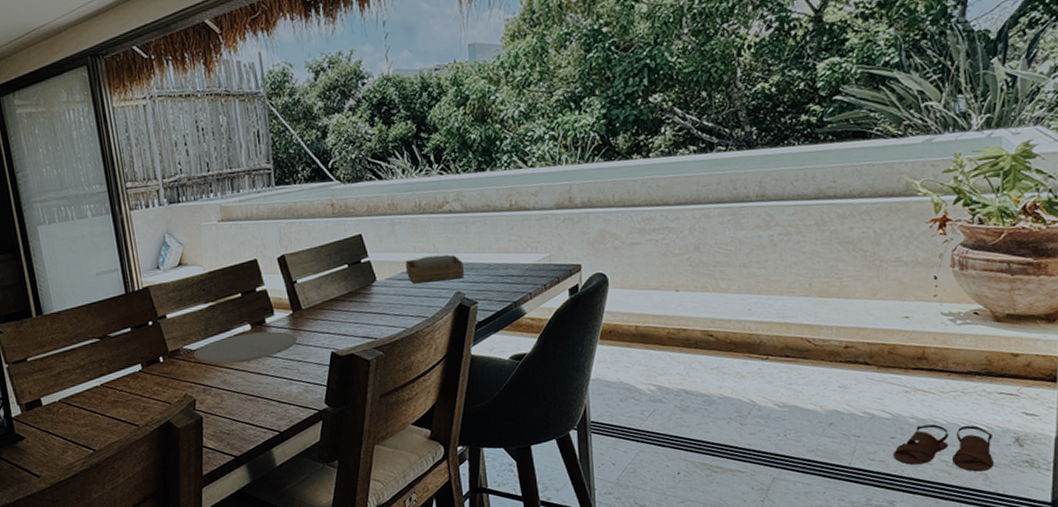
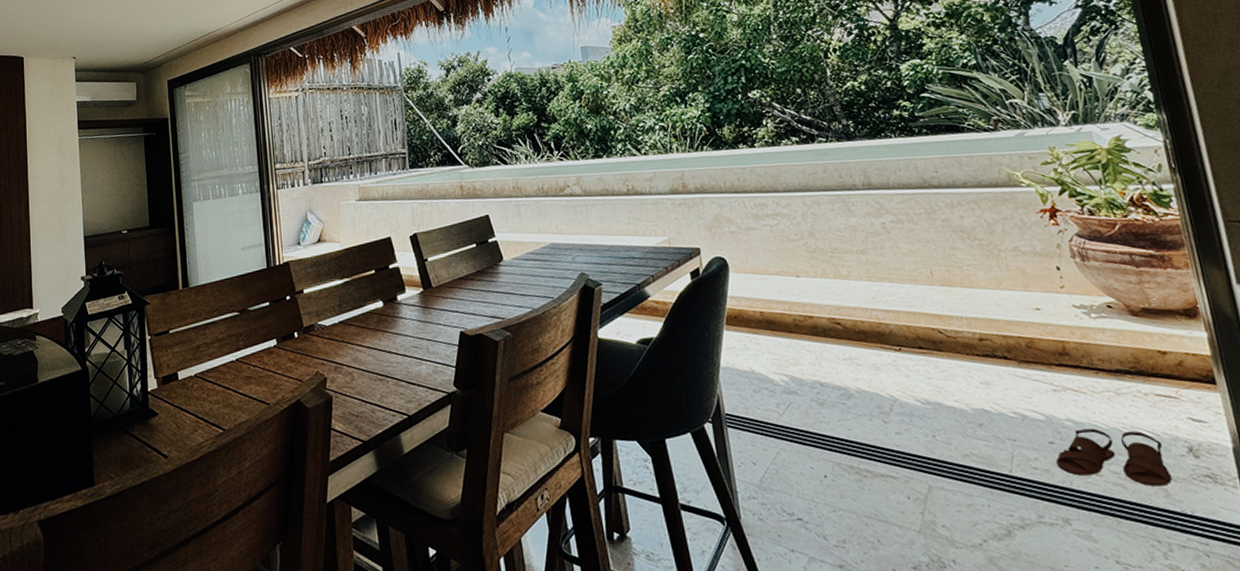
plate: present [193,331,297,364] -> none [327,308,427,341]
napkin holder: present [404,254,464,284] -> none [530,236,587,264]

